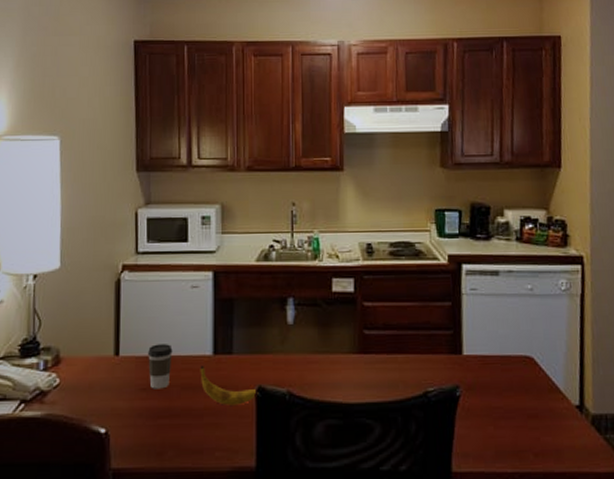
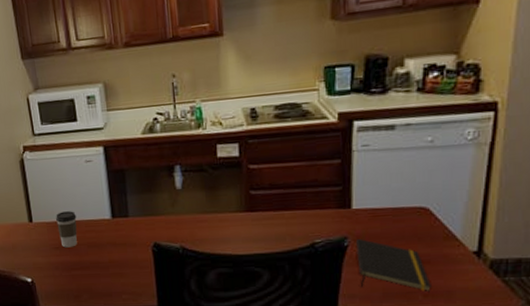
banana: present [200,365,259,405] -> none [101,227,155,259]
notepad: none [467,387,541,451] -> present [355,238,431,292]

